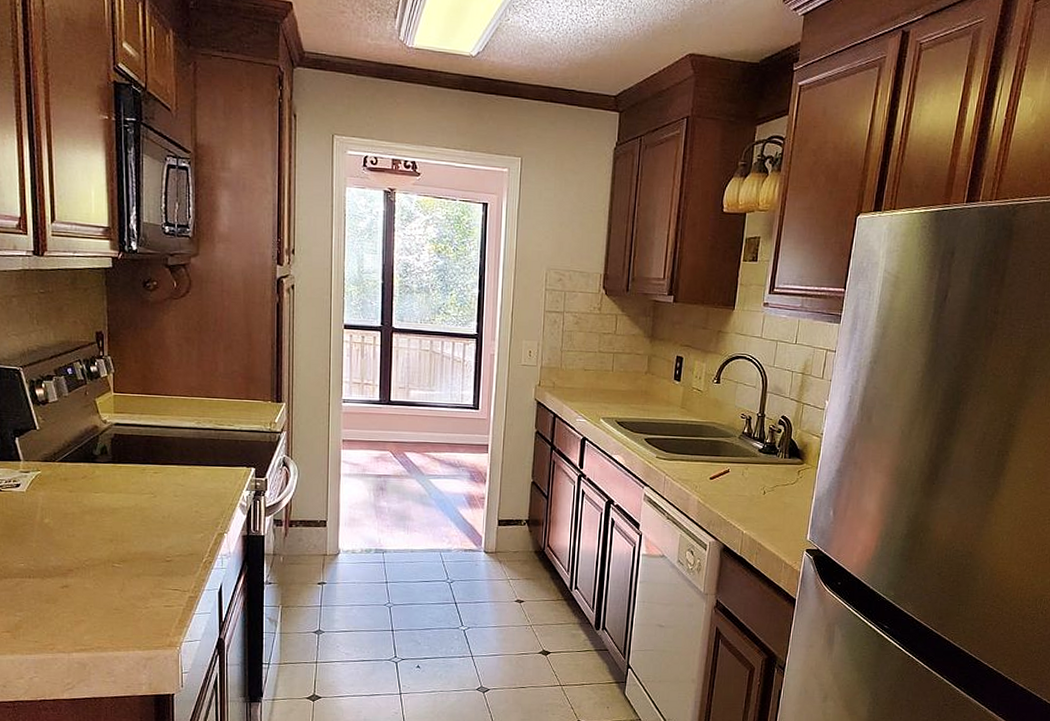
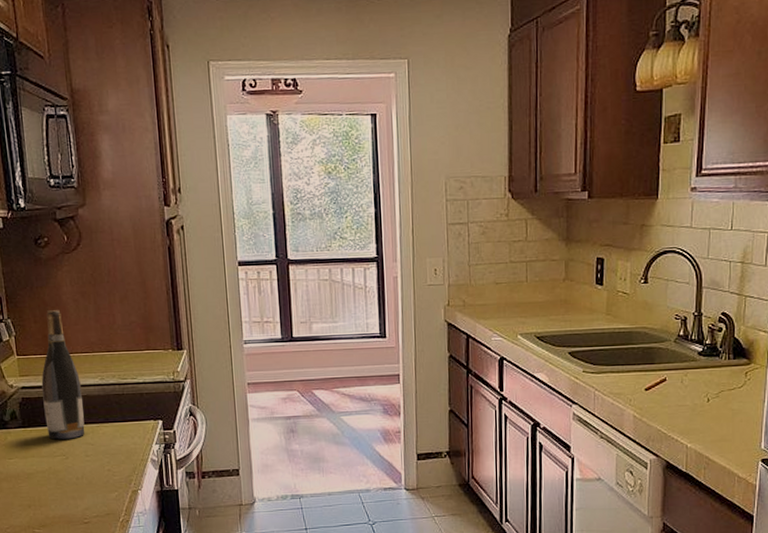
wine bottle: none [136,352,176,479] -> present [41,310,85,440]

